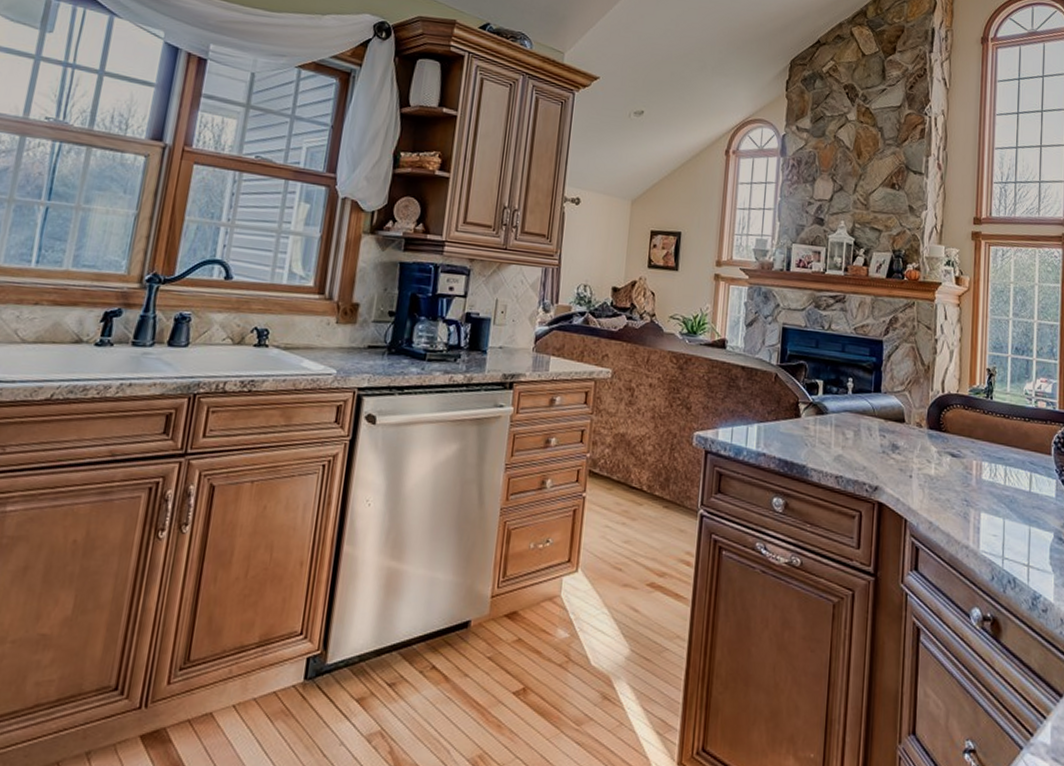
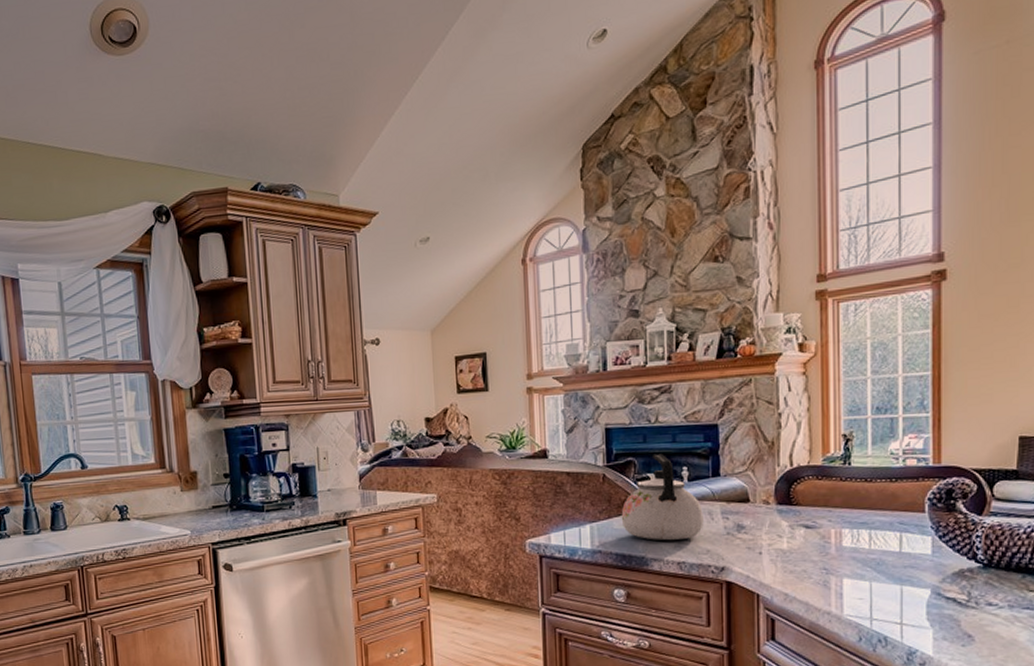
kettle: none [787,360,863,453] -> present [621,453,703,541]

